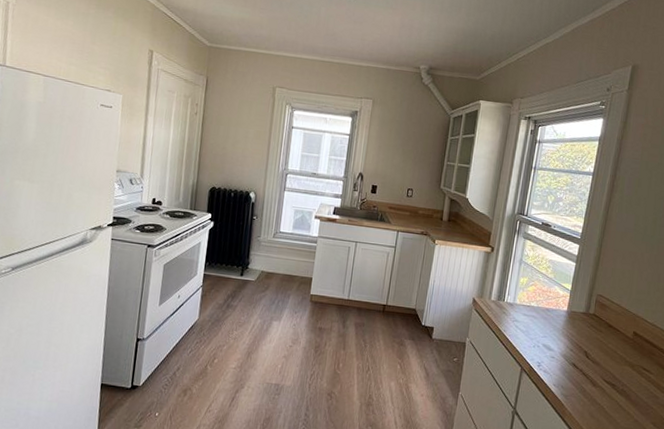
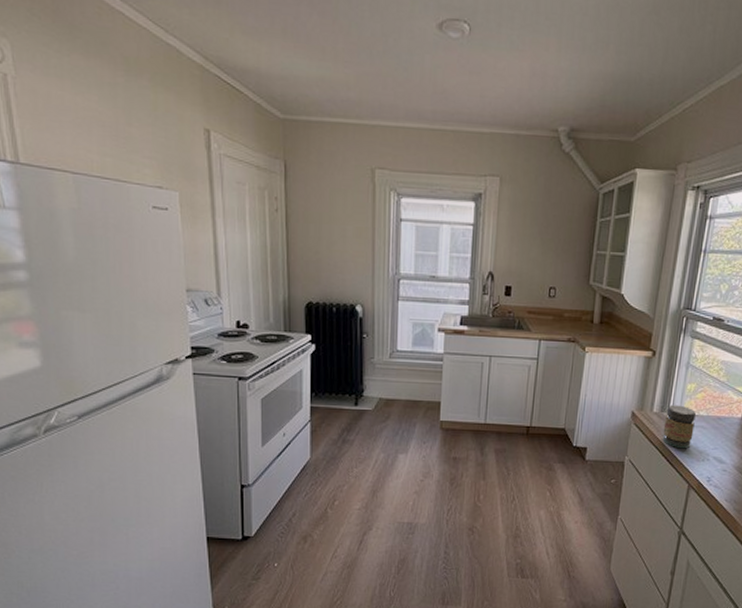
jar: none [499,295,528,335] -> present [662,404,696,449]

